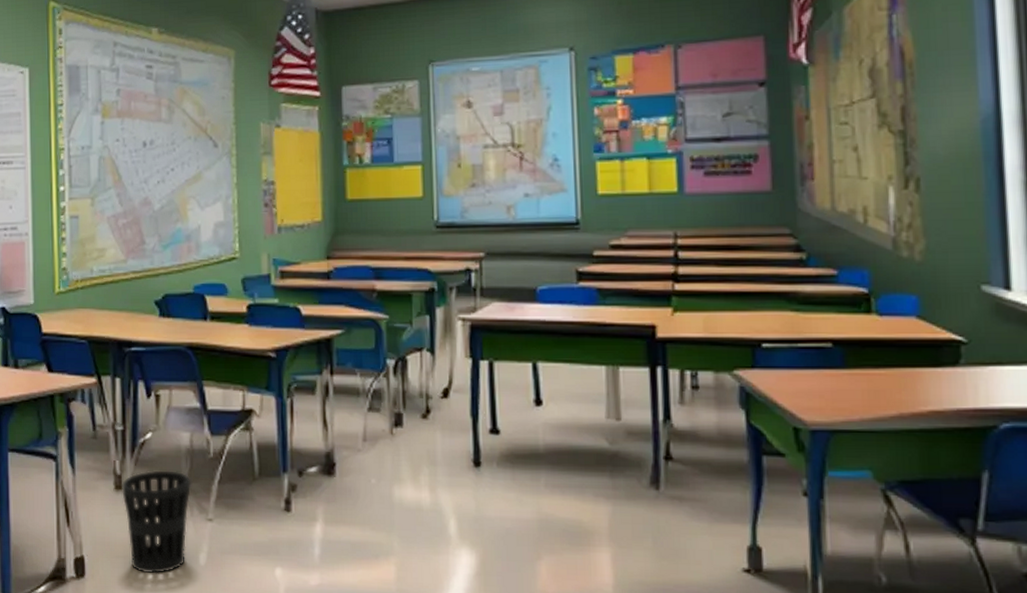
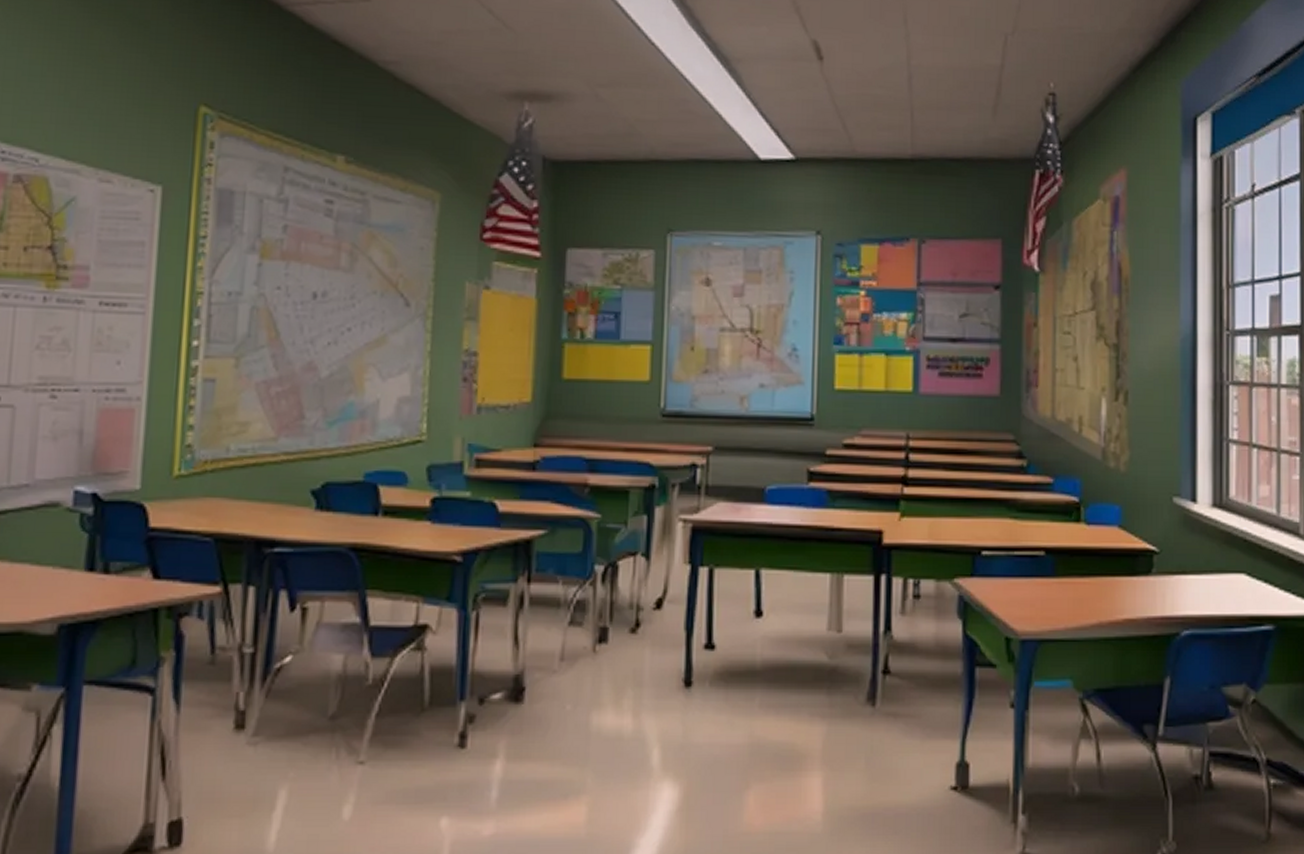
wastebasket: present [122,470,192,574] -> none [244,703,341,836]

